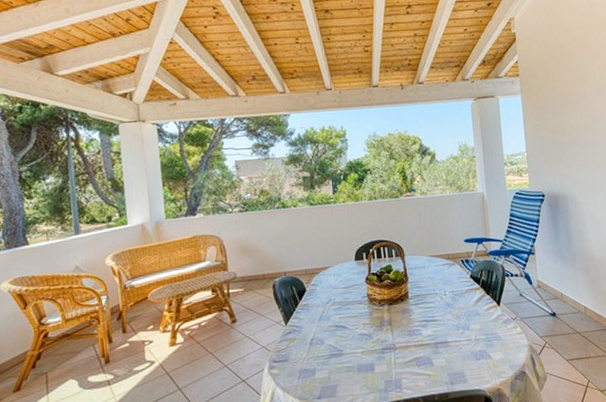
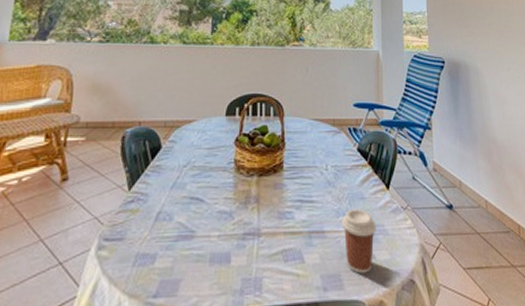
coffee cup: none [461,322,491,370] -> present [341,209,376,274]

